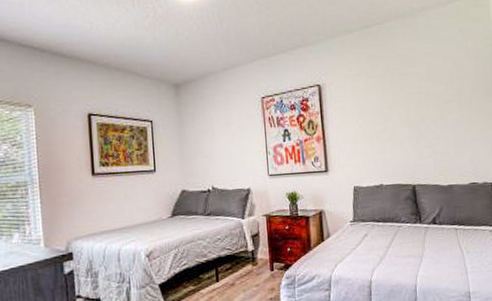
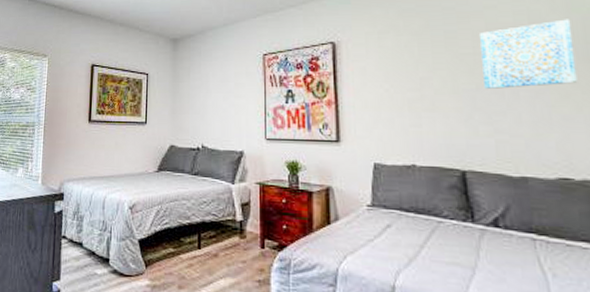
wall art: none [422,64,481,120] -> present [478,19,578,89]

